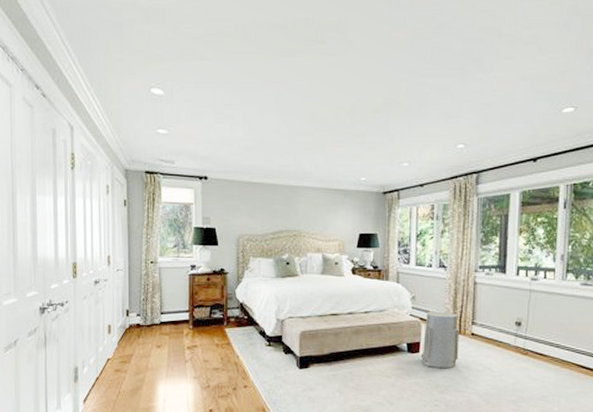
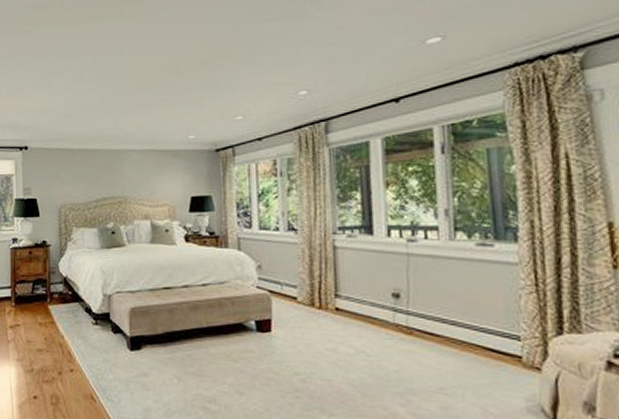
air purifier: present [420,311,459,368] -> none [273,282,321,351]

